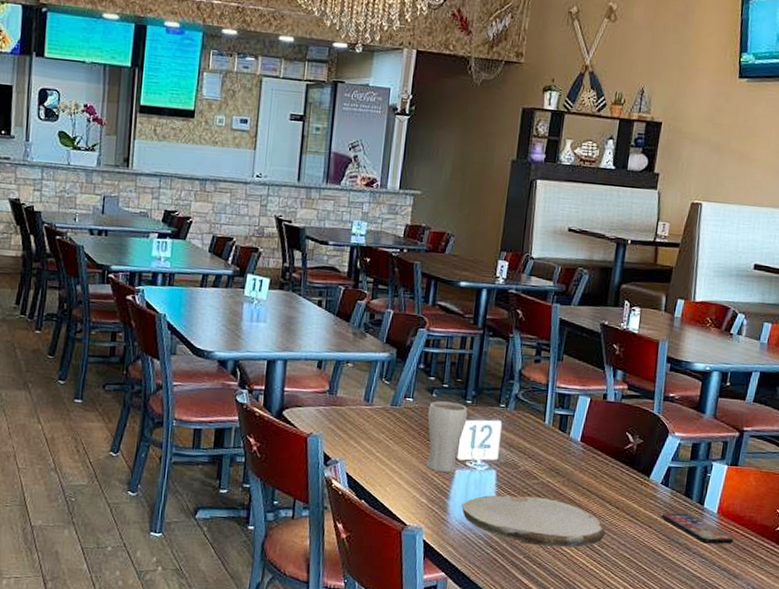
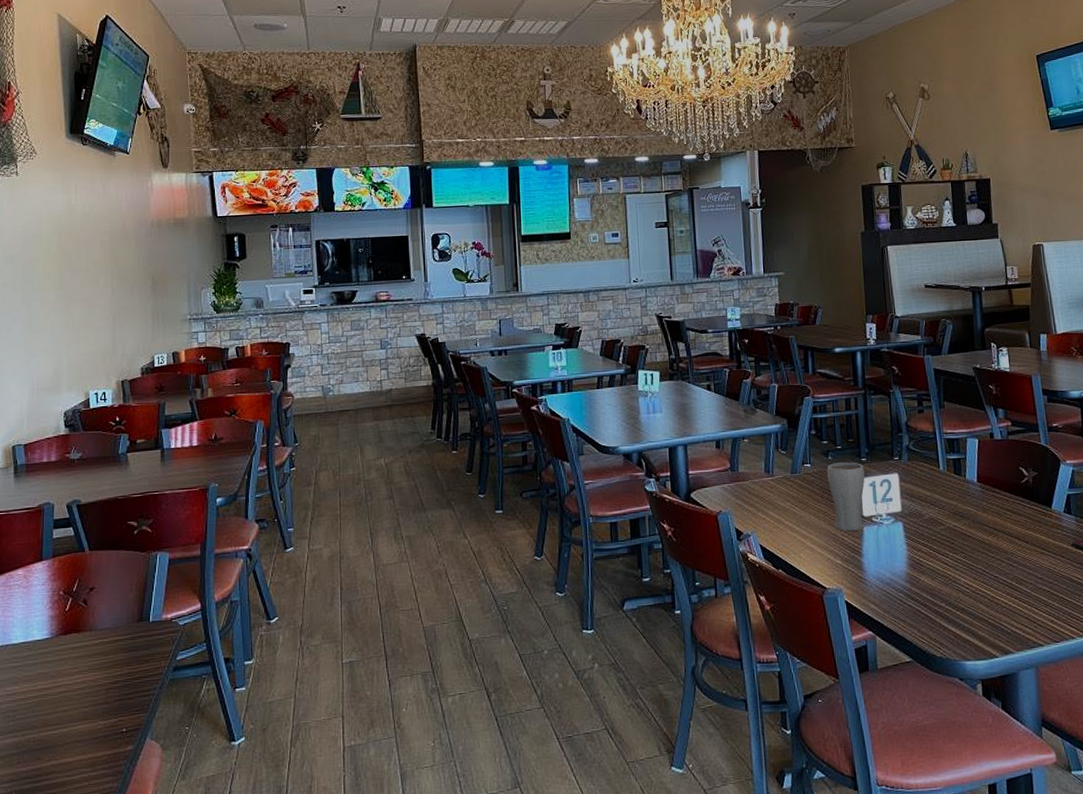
plate: present [462,495,605,548] -> none [876,542,1020,591]

